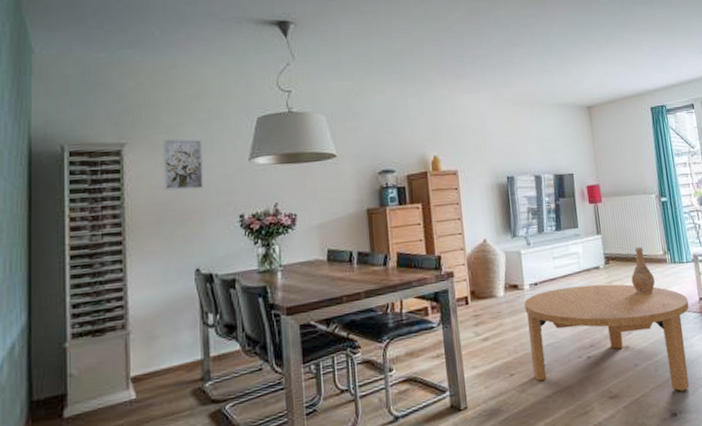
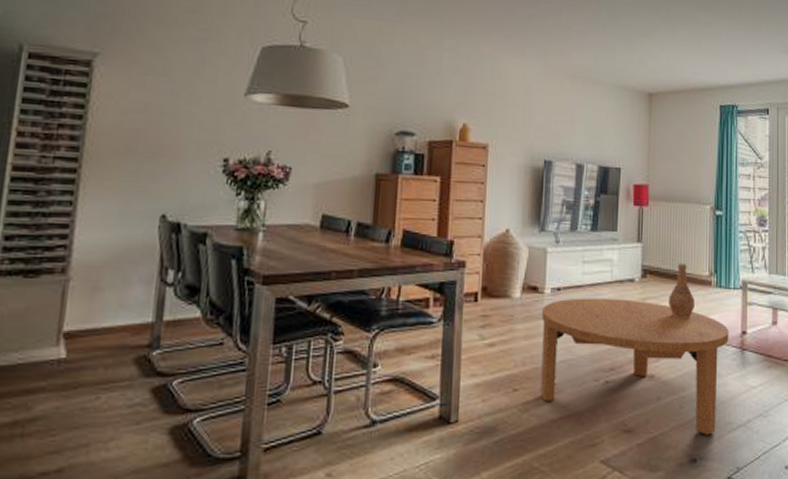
wall art: present [162,138,203,191] -> none [136,54,191,122]

